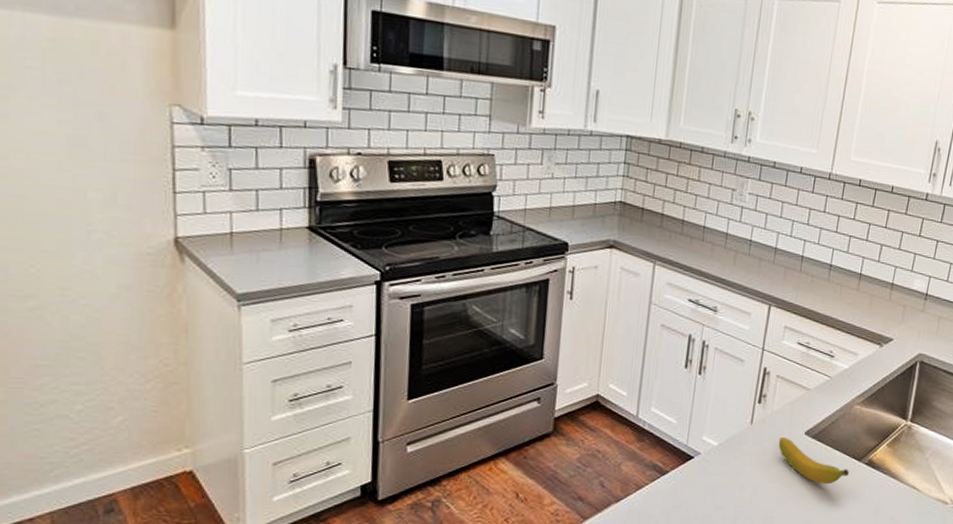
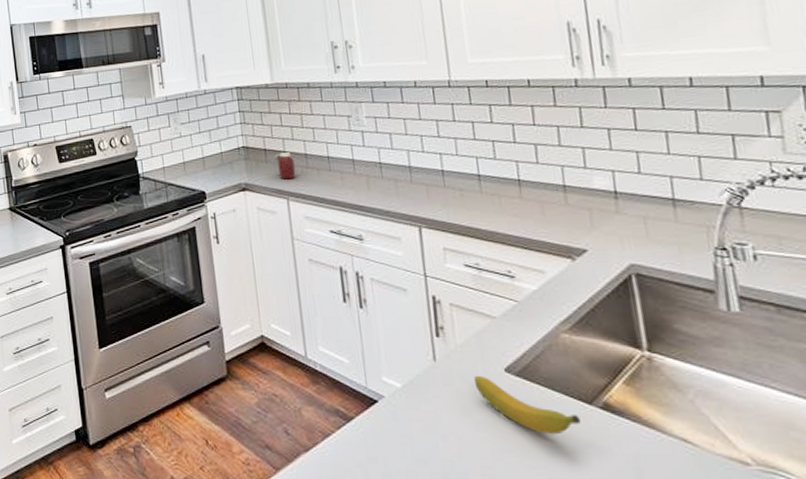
jar: none [646,214,670,244] -> present [271,151,296,180]

